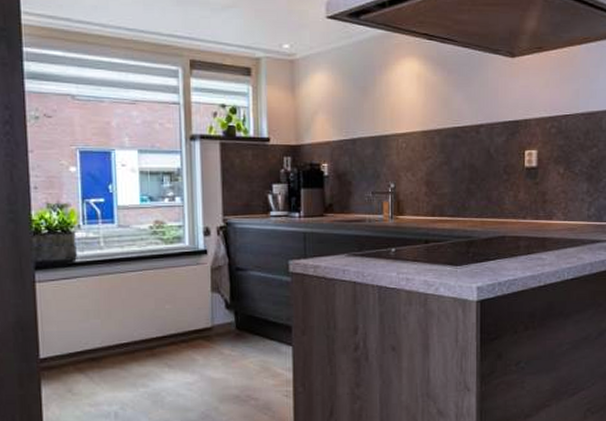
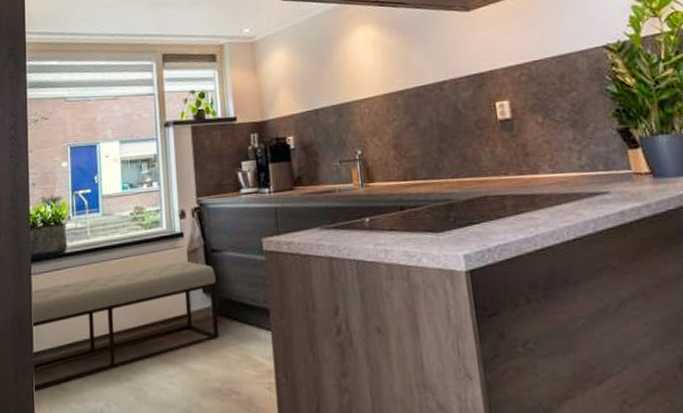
bench: none [36,277,241,395] -> present [31,261,220,391]

